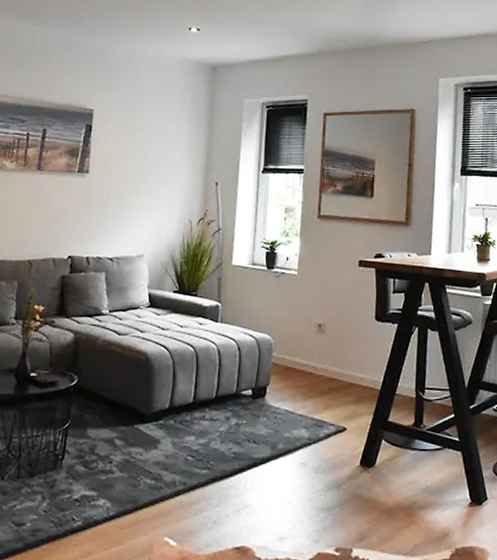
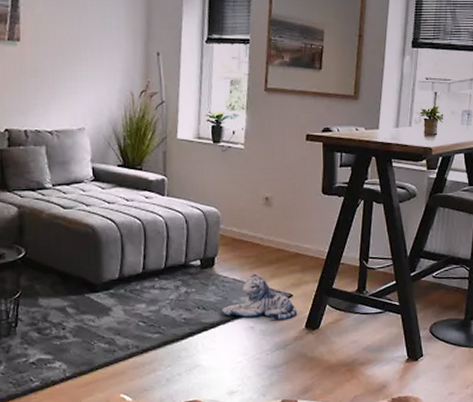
plush toy: none [272,404,352,456] -> present [221,273,298,320]

